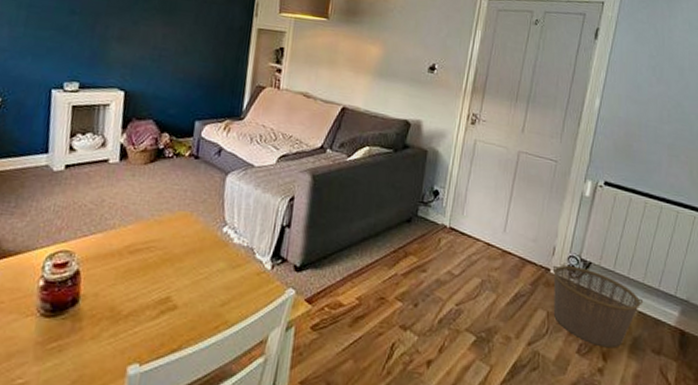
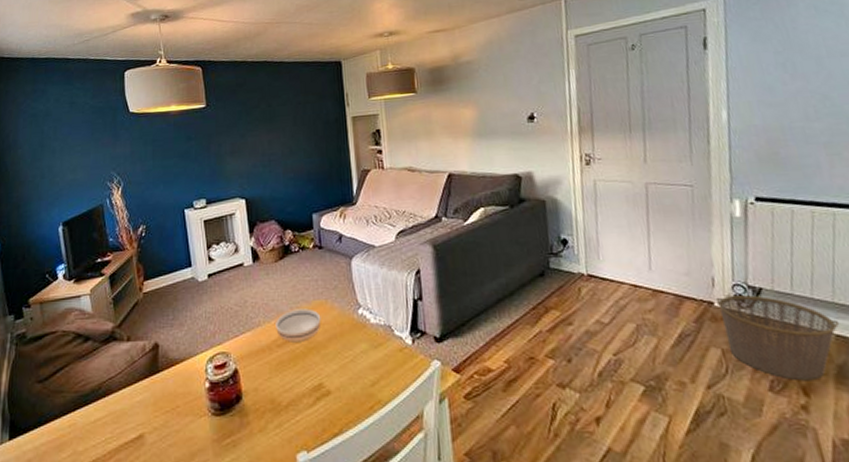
bowl: none [131,217,183,252] -> present [276,308,322,343]

